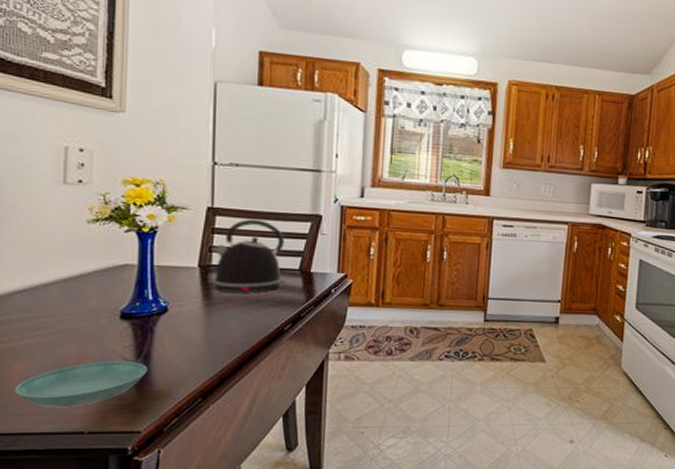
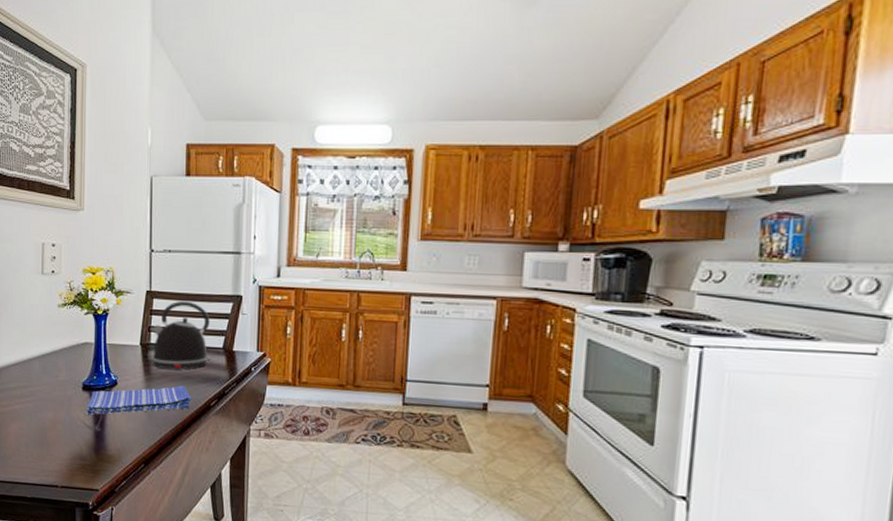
saucer: present [14,361,147,408] -> none [11,426,102,464]
dish towel: none [124,310,262,348] -> present [86,385,192,416]

